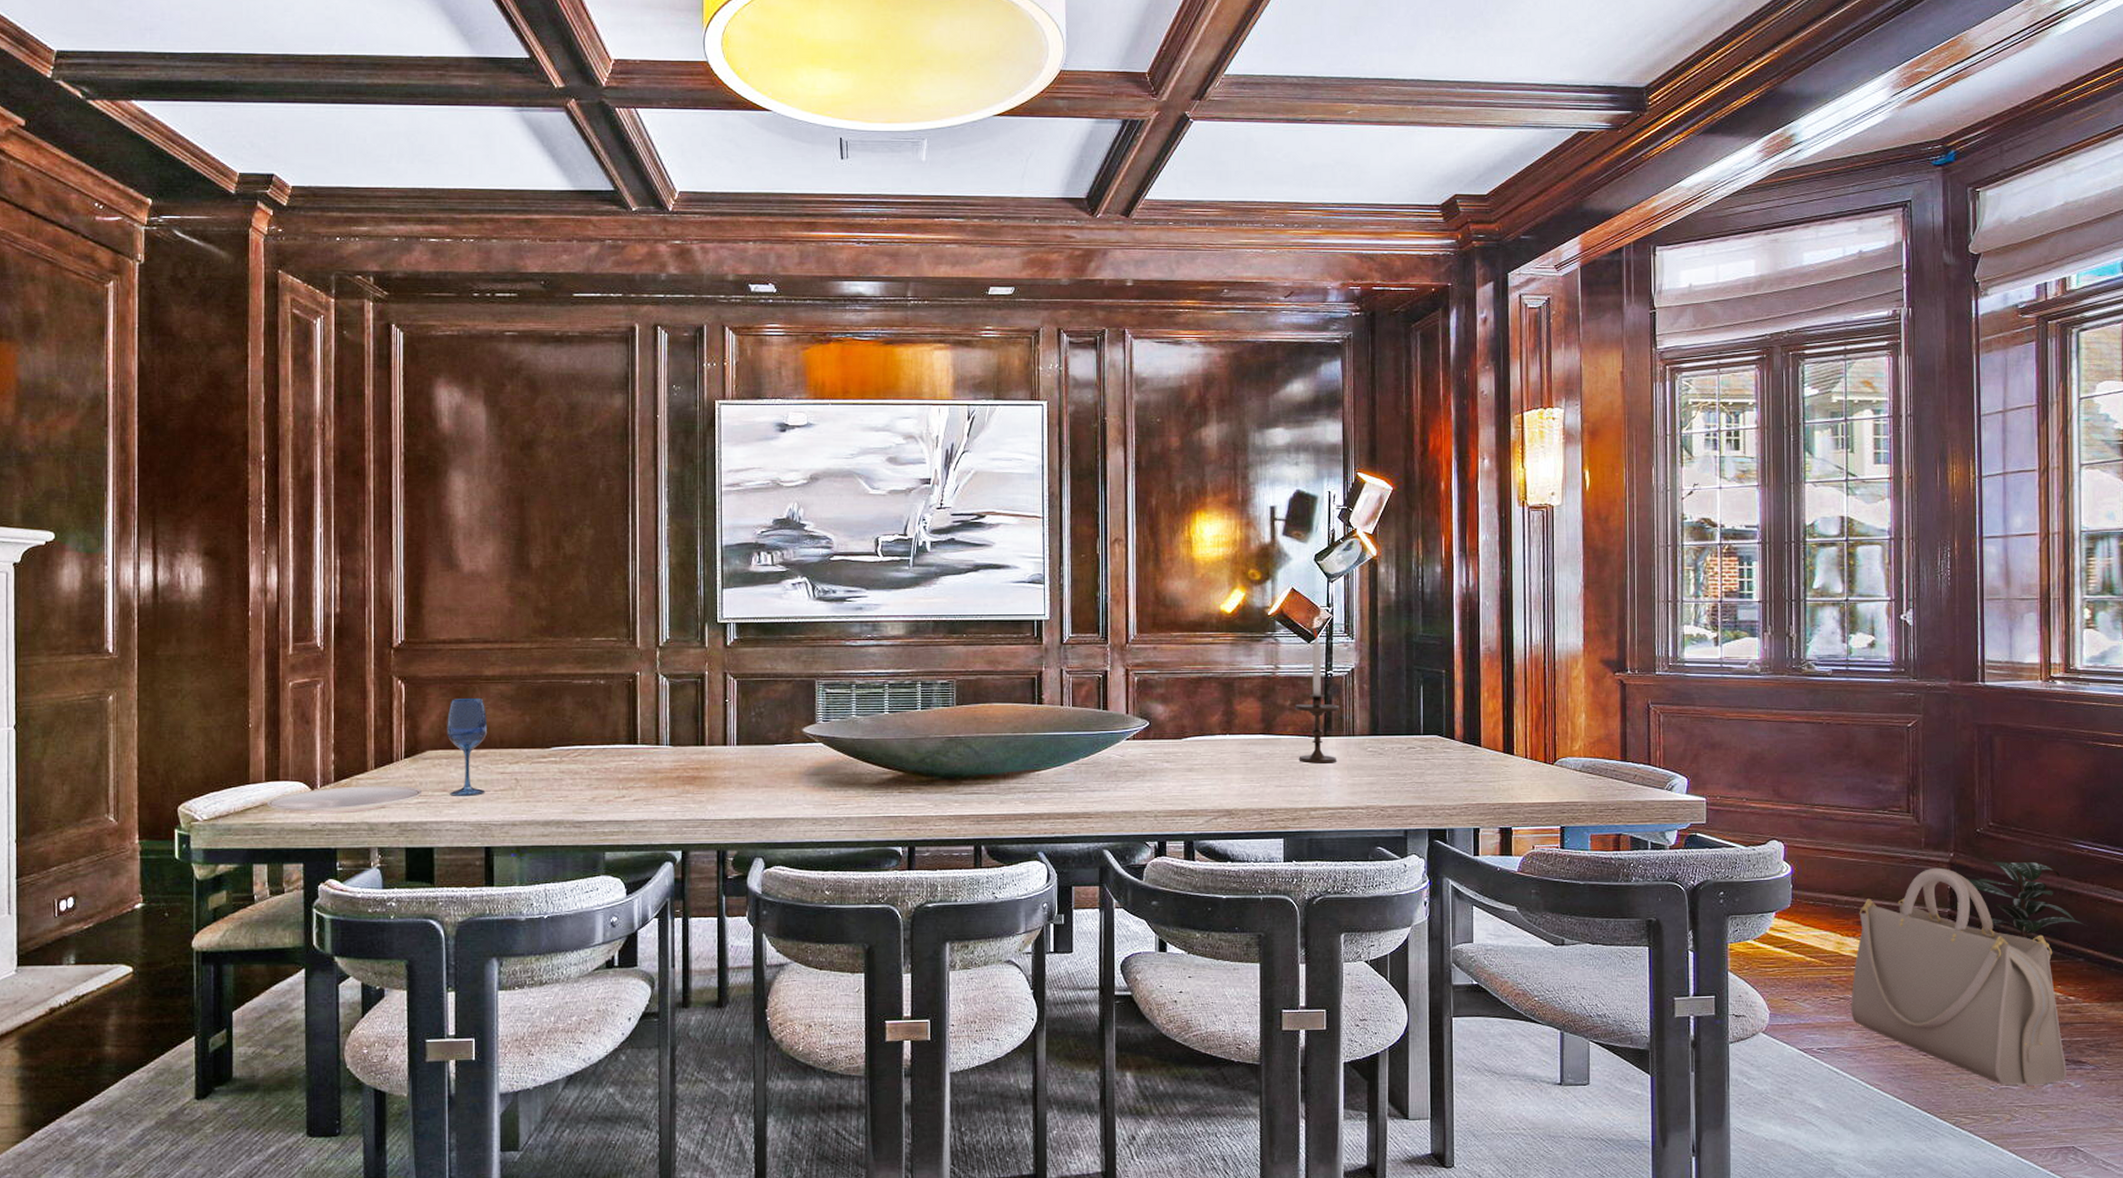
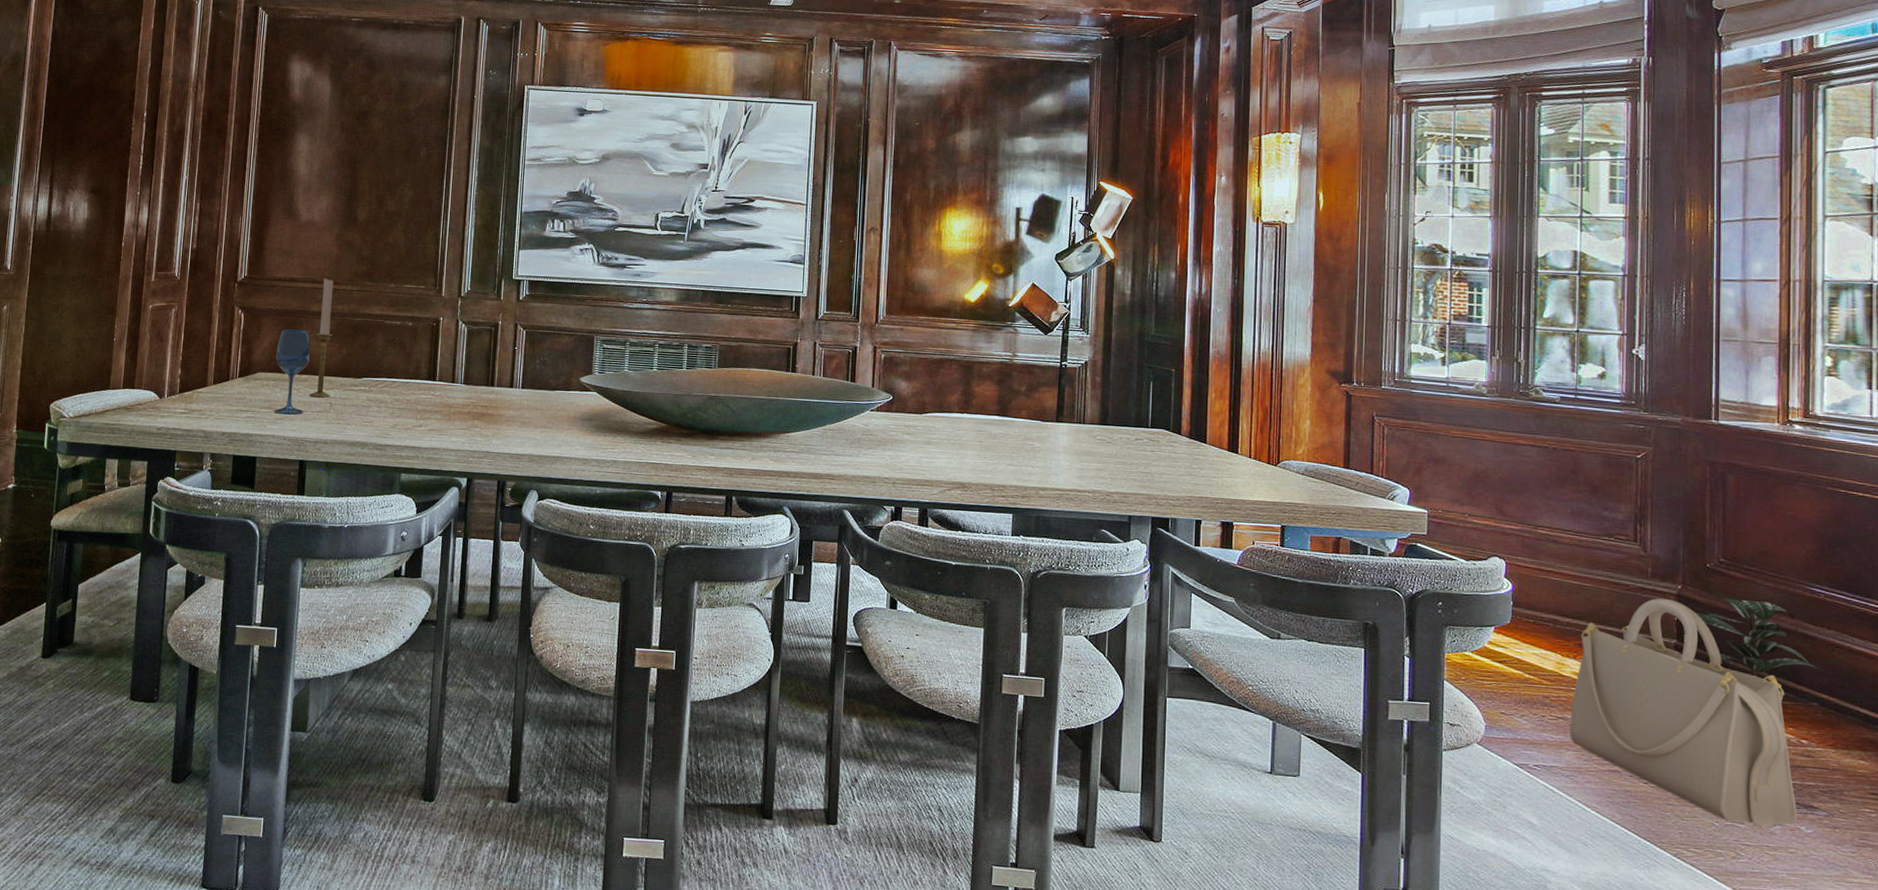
plate: present [266,785,421,814] -> none [122,398,250,422]
candlestick: none [491,635,515,773] -> present [309,277,334,397]
candlestick: present [1294,627,1339,764] -> none [1029,320,1072,448]

